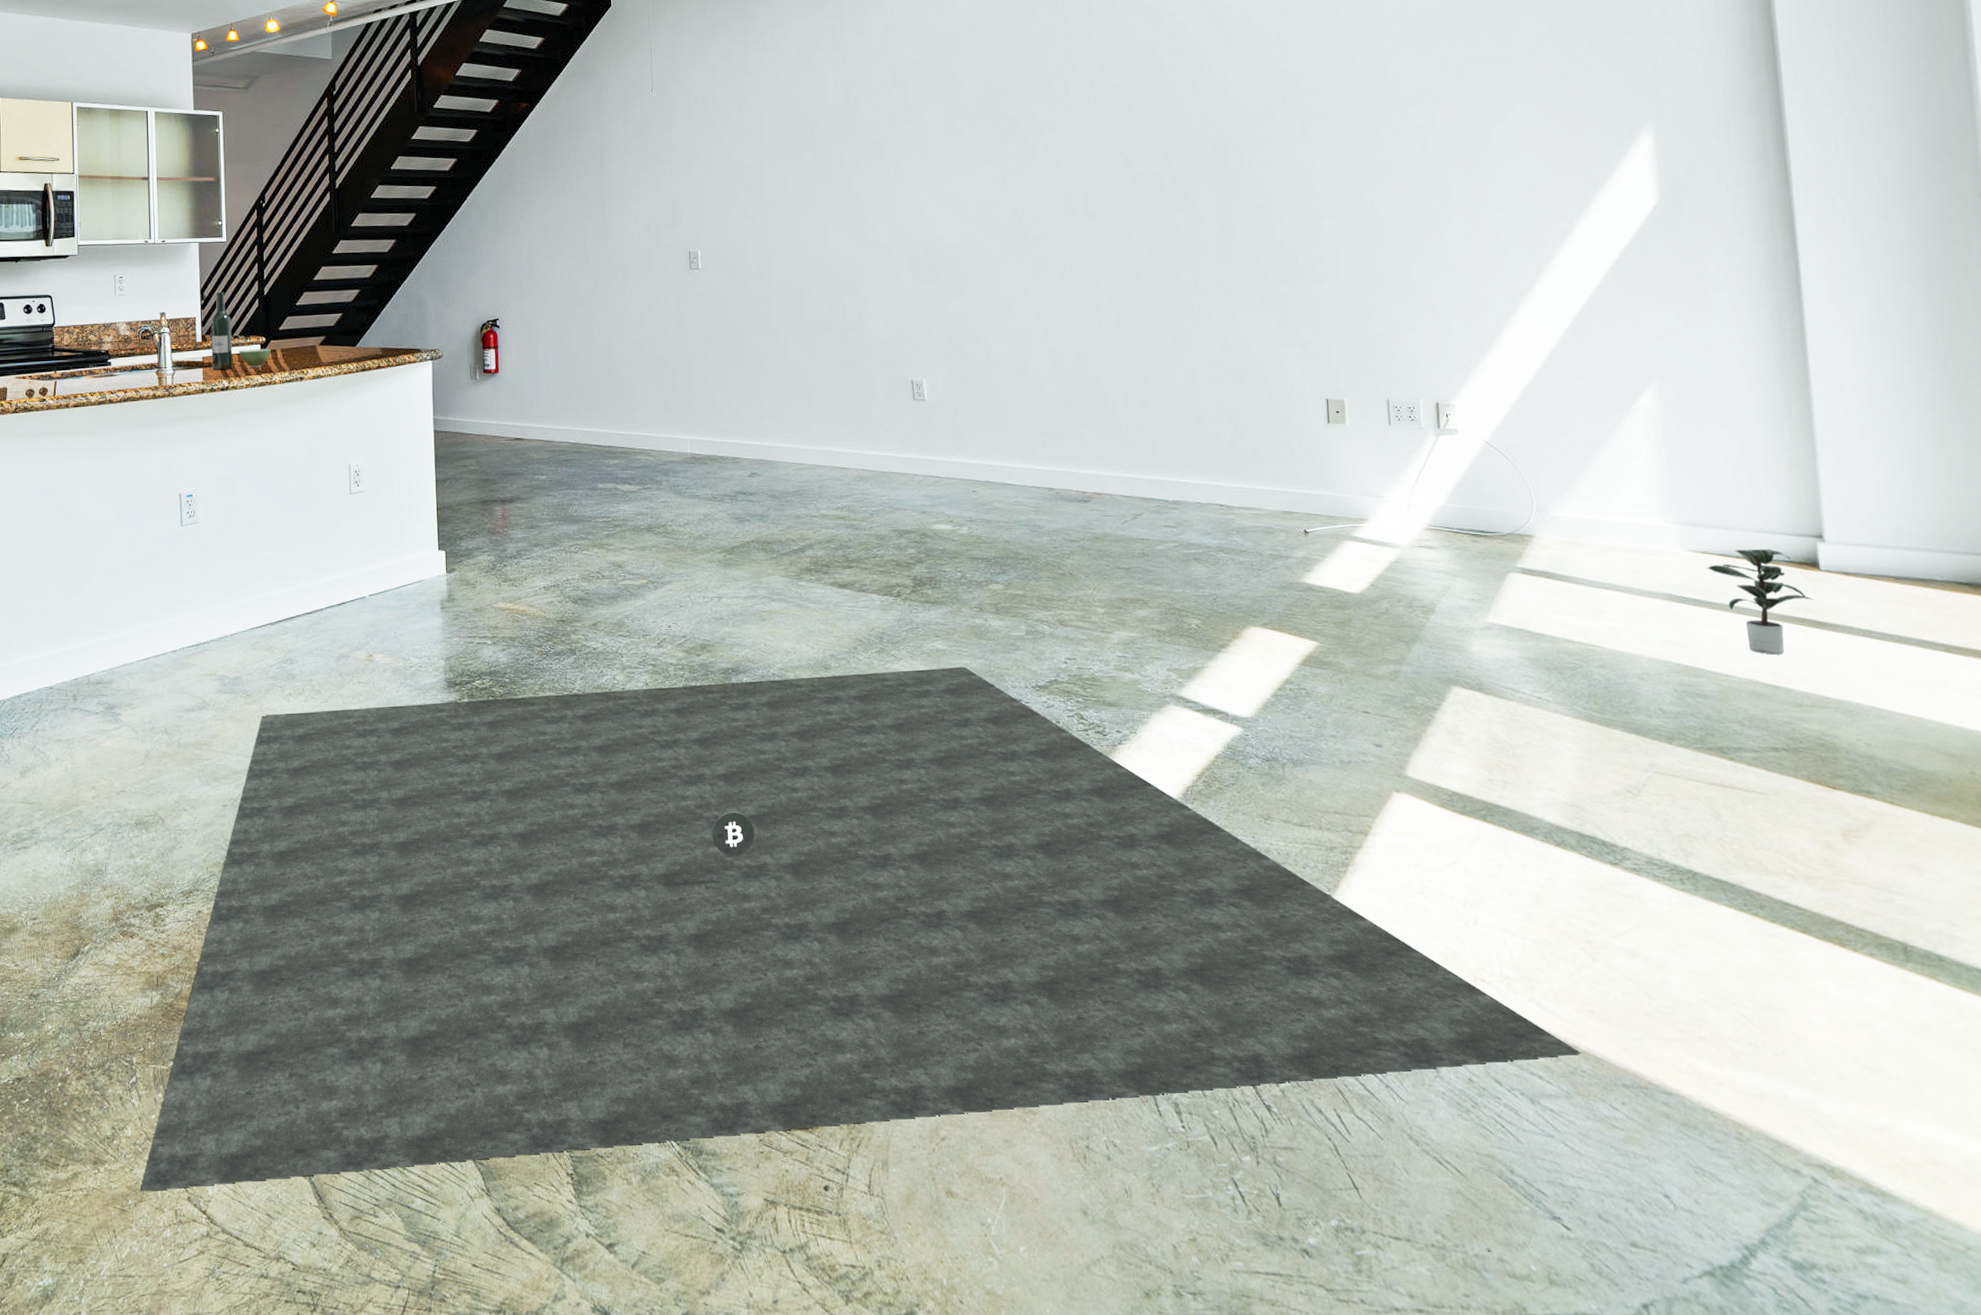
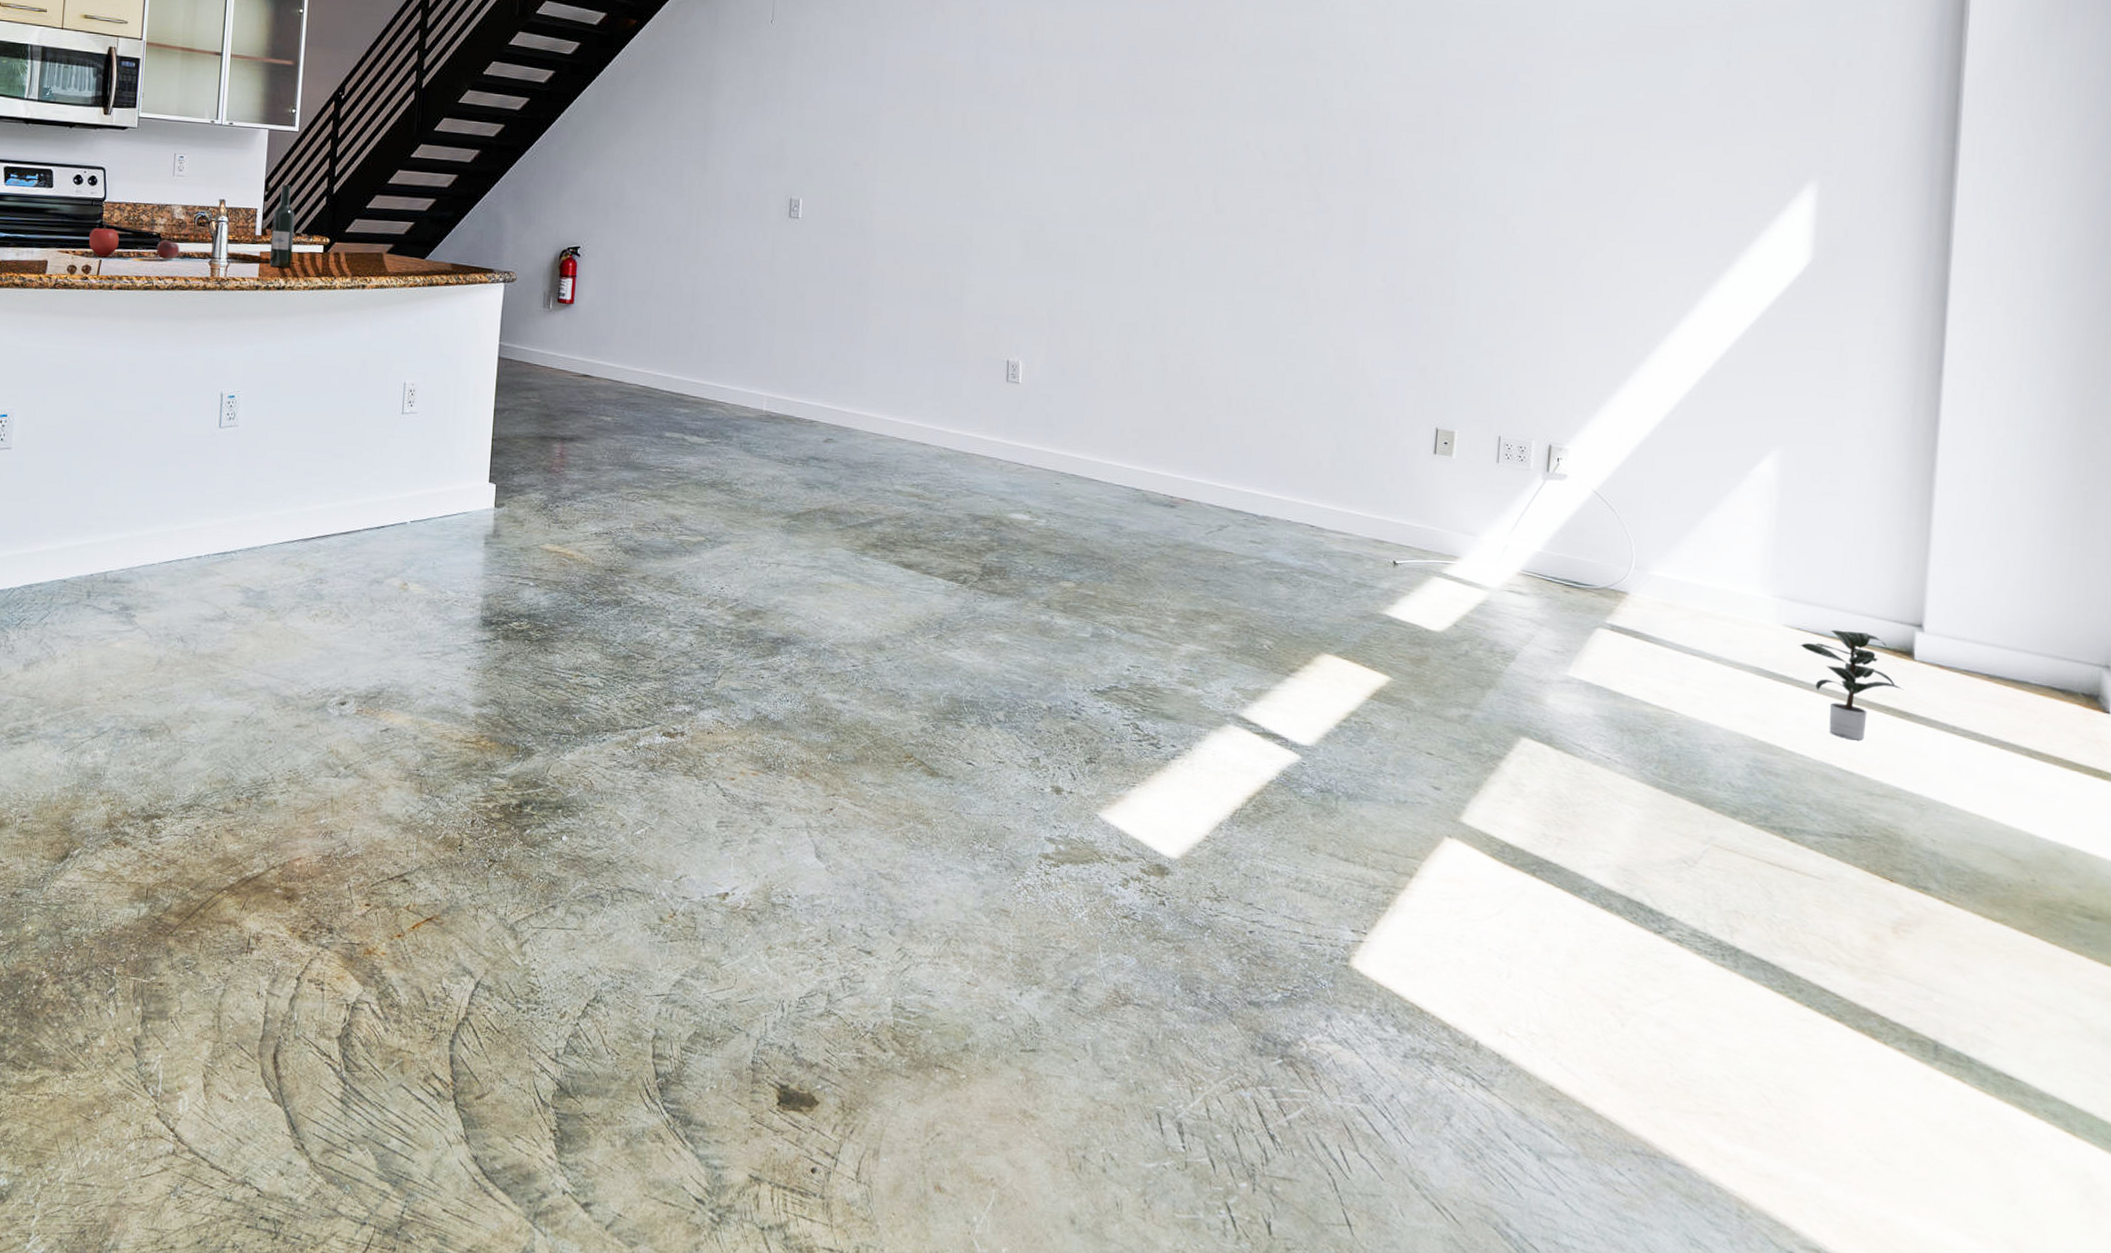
fruit: none [42,348,71,379] -> present [88,225,119,258]
fruit: none [106,354,128,375] -> present [156,239,180,261]
area rug: present [141,667,1582,1192] -> none [108,633,1596,1117]
bowl: present [238,349,271,369] -> none [299,249,334,271]

